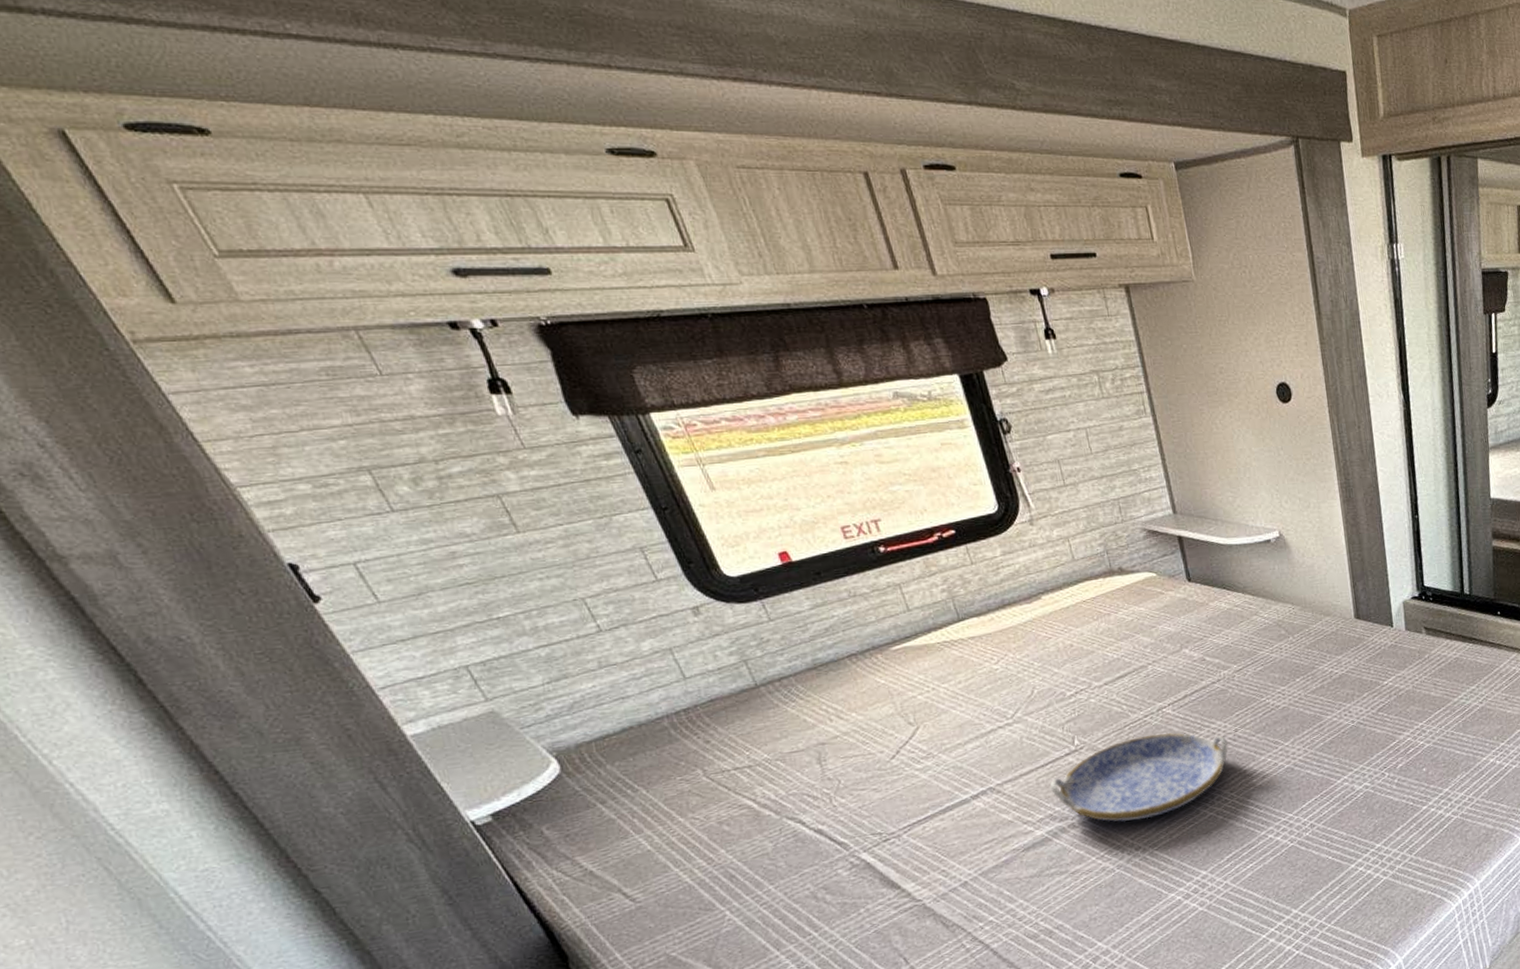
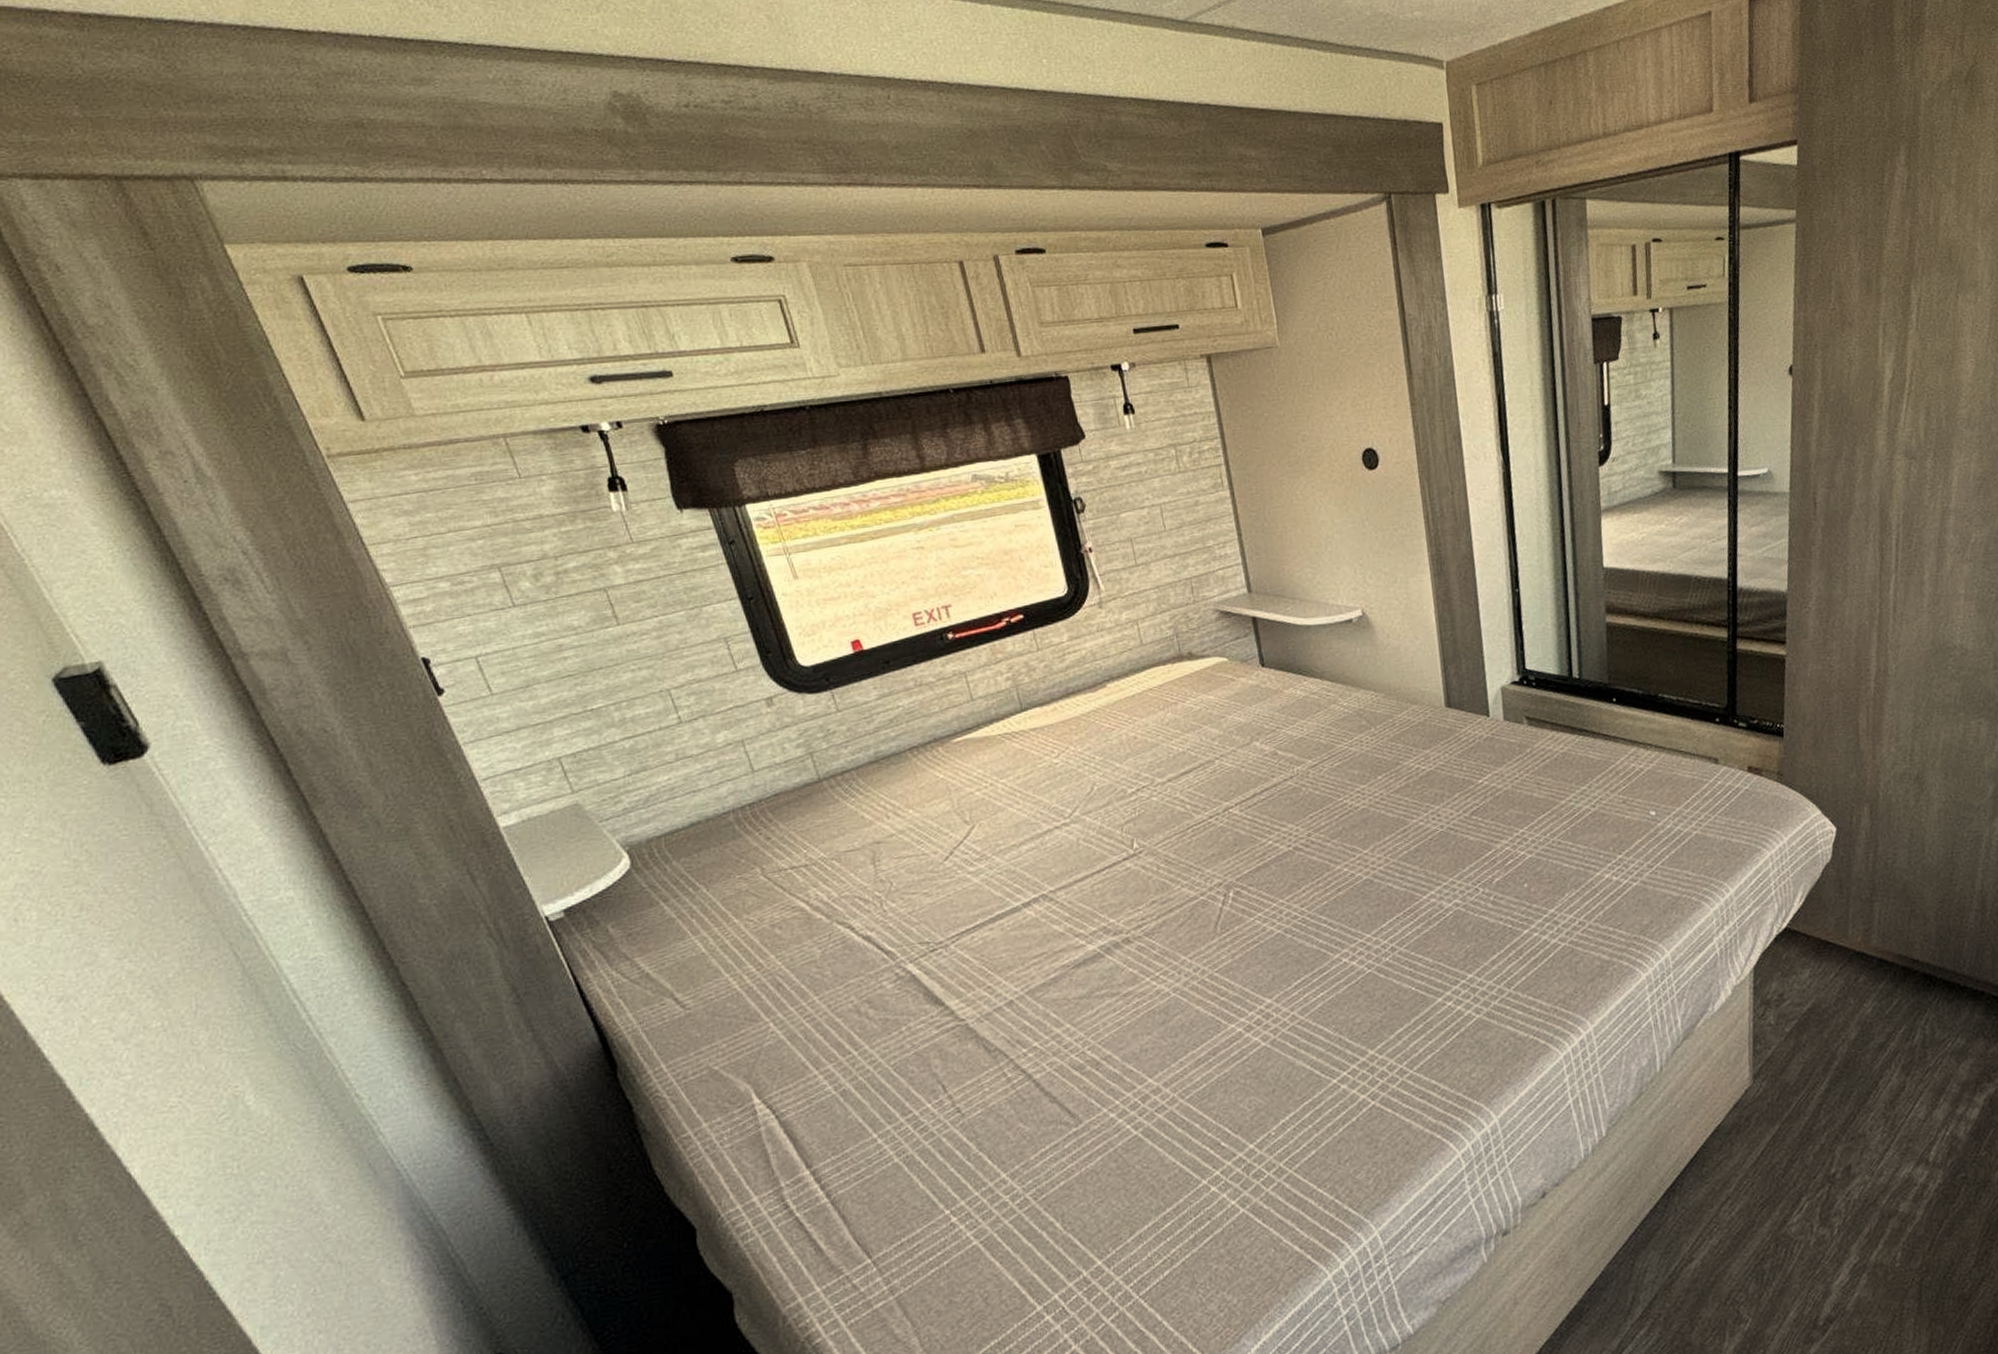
serving tray: present [1050,732,1229,822] -> none [1105,836,1301,939]

